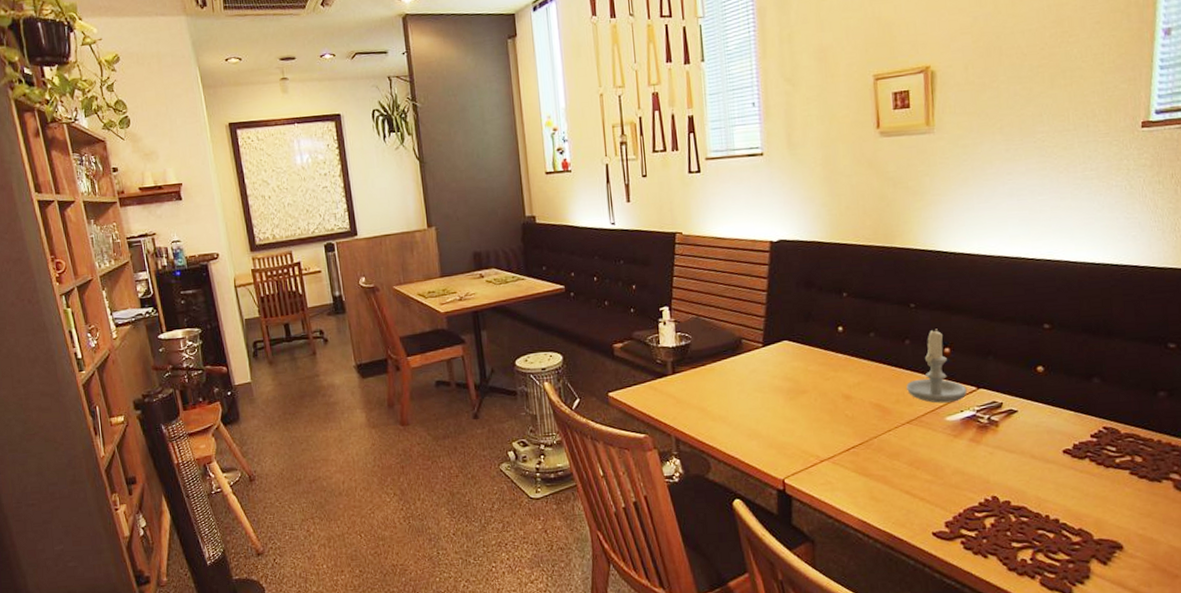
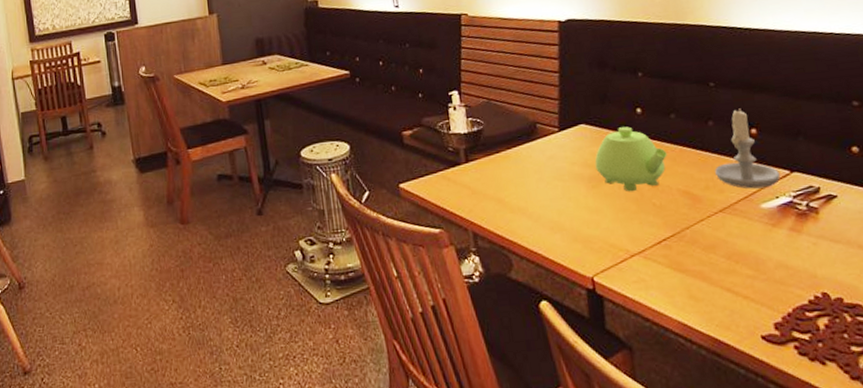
teapot: none [794,344,863,404] -> present [594,126,667,192]

